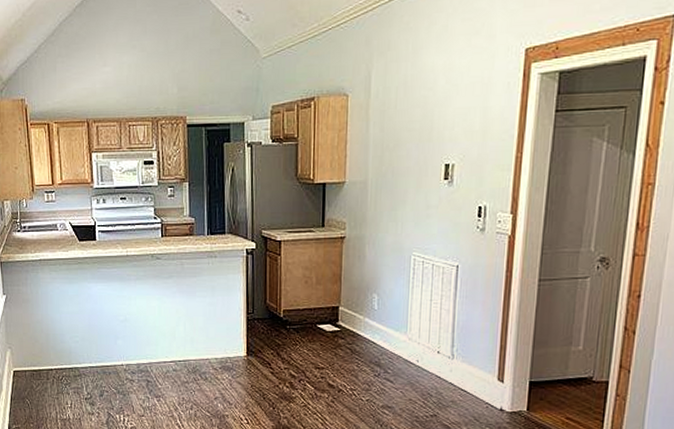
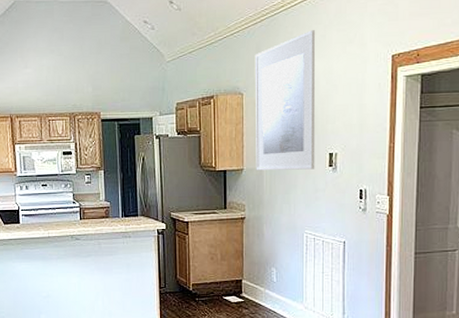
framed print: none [359,19,435,184] -> present [254,30,316,171]

